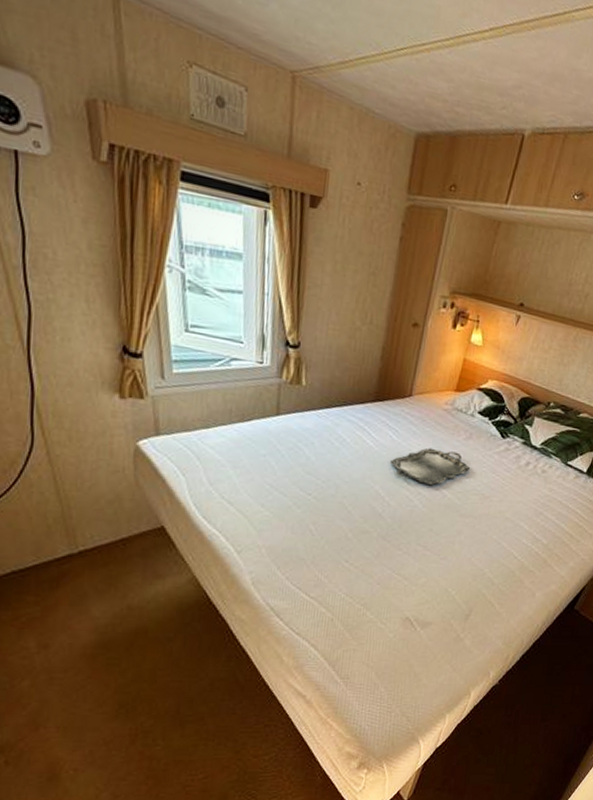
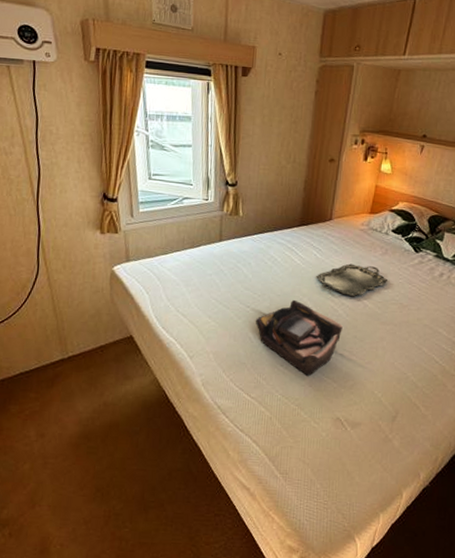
tote bag: none [318,487,418,573] -> present [256,299,343,376]

